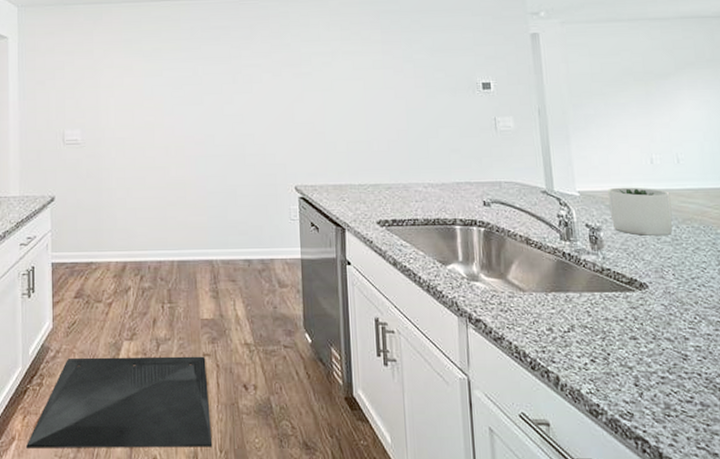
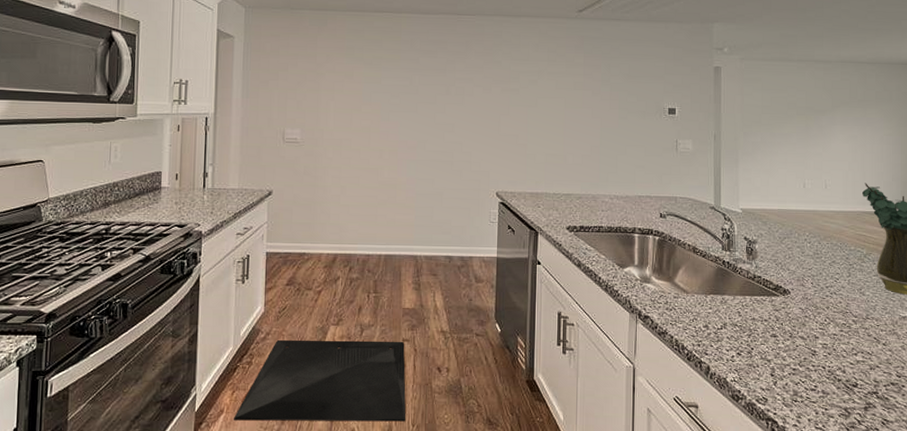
planter: present [608,187,673,236] -> none [765,206,816,250]

